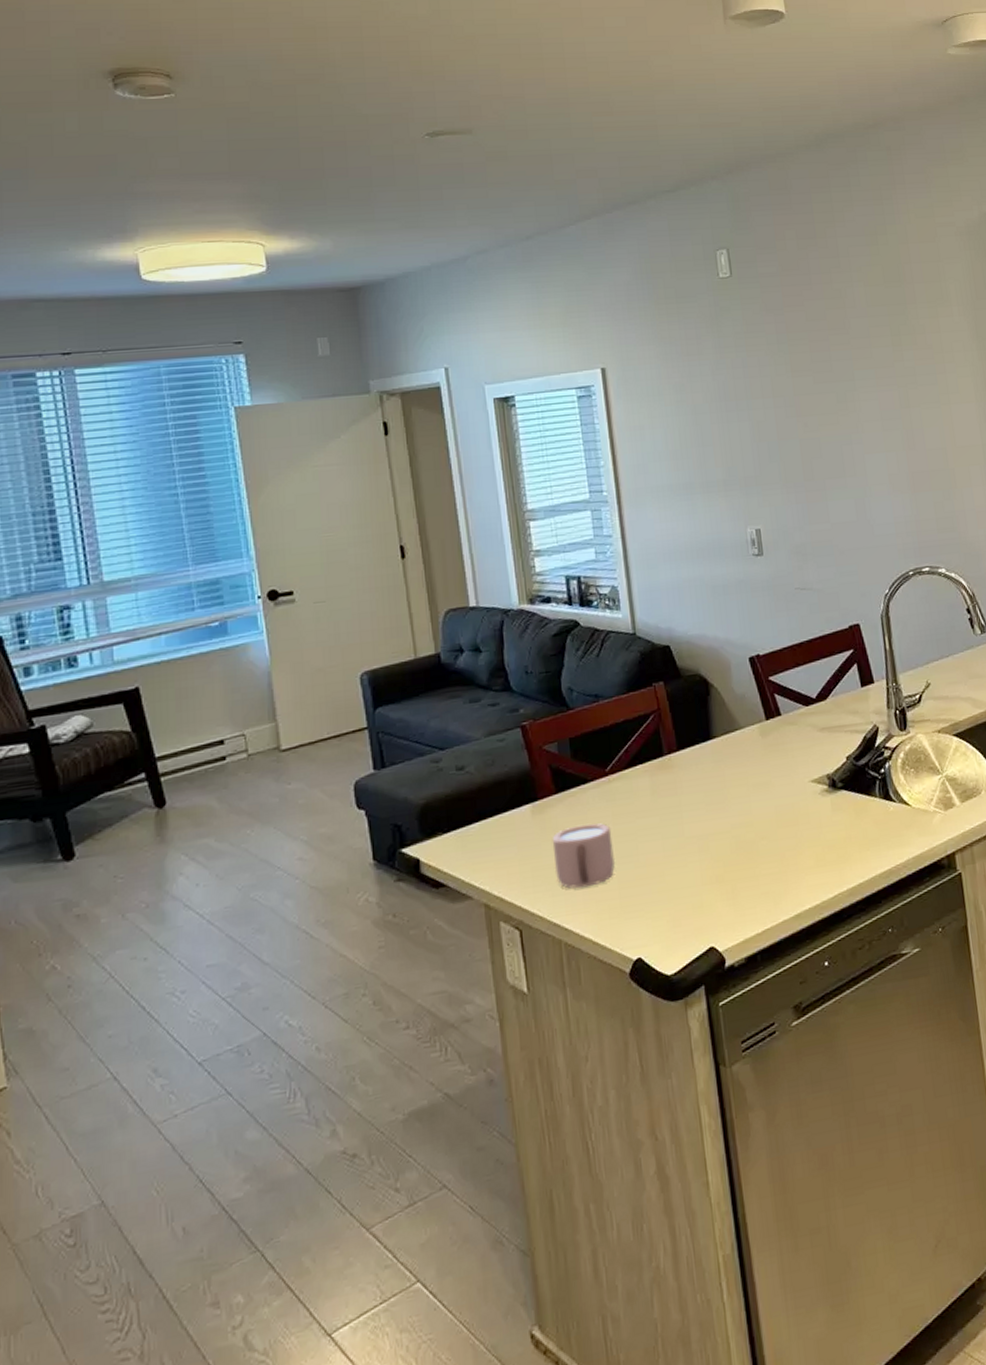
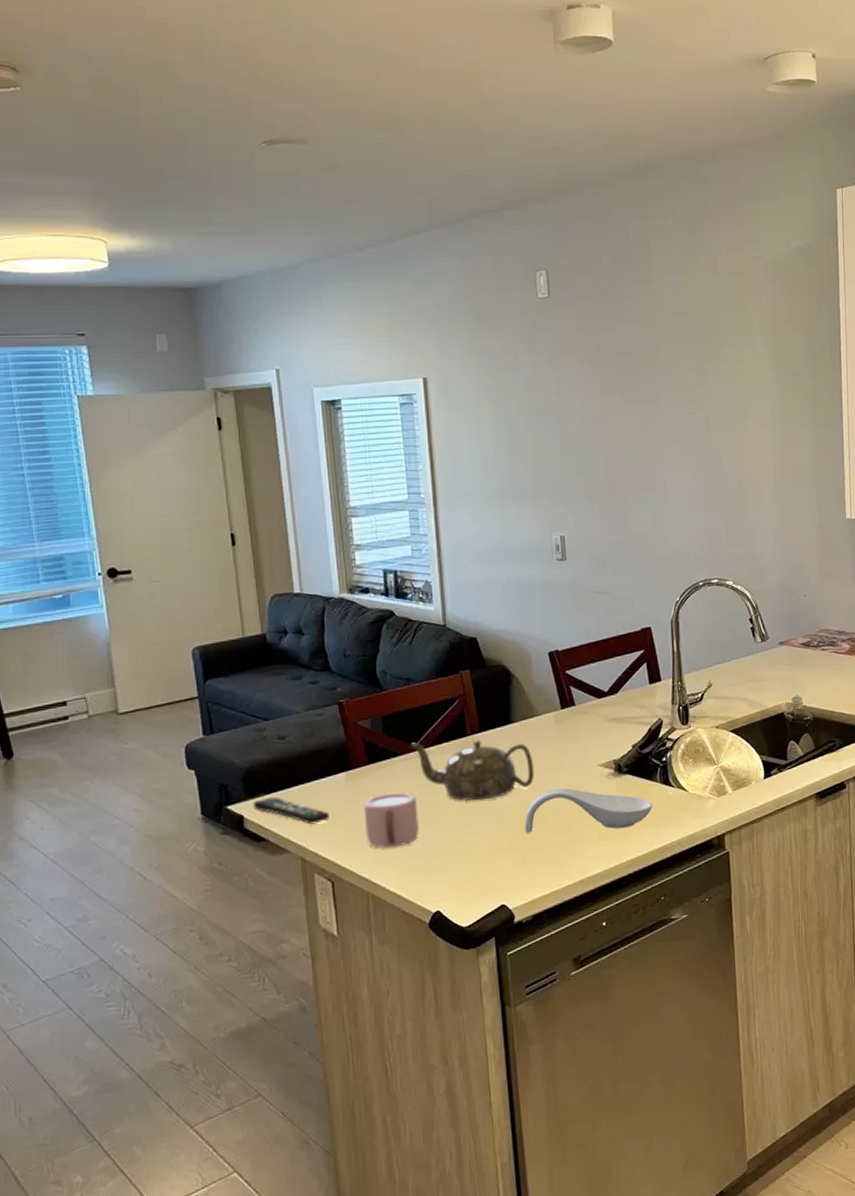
remote control: none [429,835,515,866] -> present [252,796,329,825]
teapot: none [601,759,740,830] -> present [410,740,535,801]
spoon rest: none [732,809,874,863] -> present [525,788,653,833]

